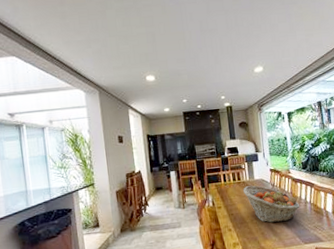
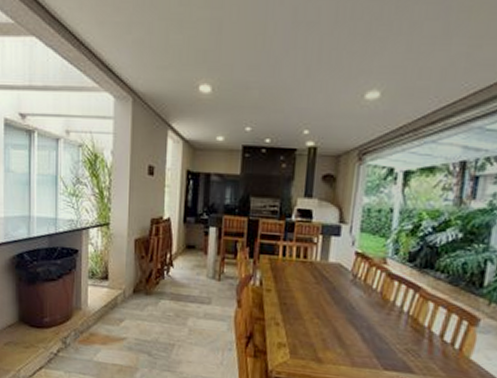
fruit basket: present [242,185,300,223] -> none [307,269,390,332]

